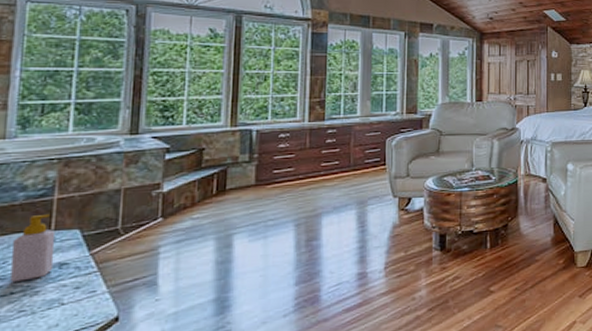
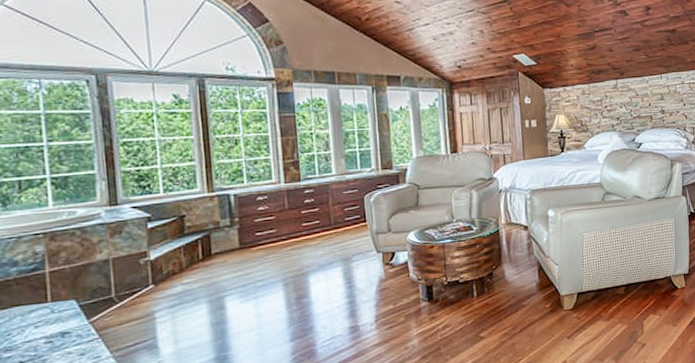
soap bottle: present [10,213,56,282] -> none [14,286,56,352]

